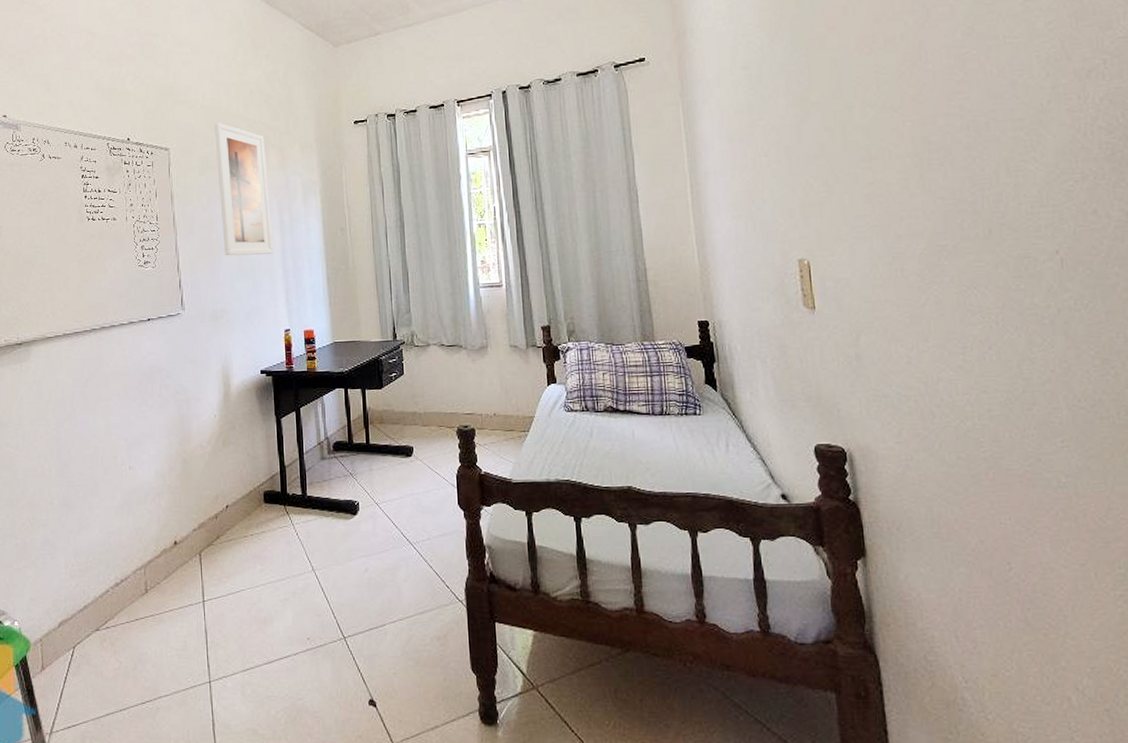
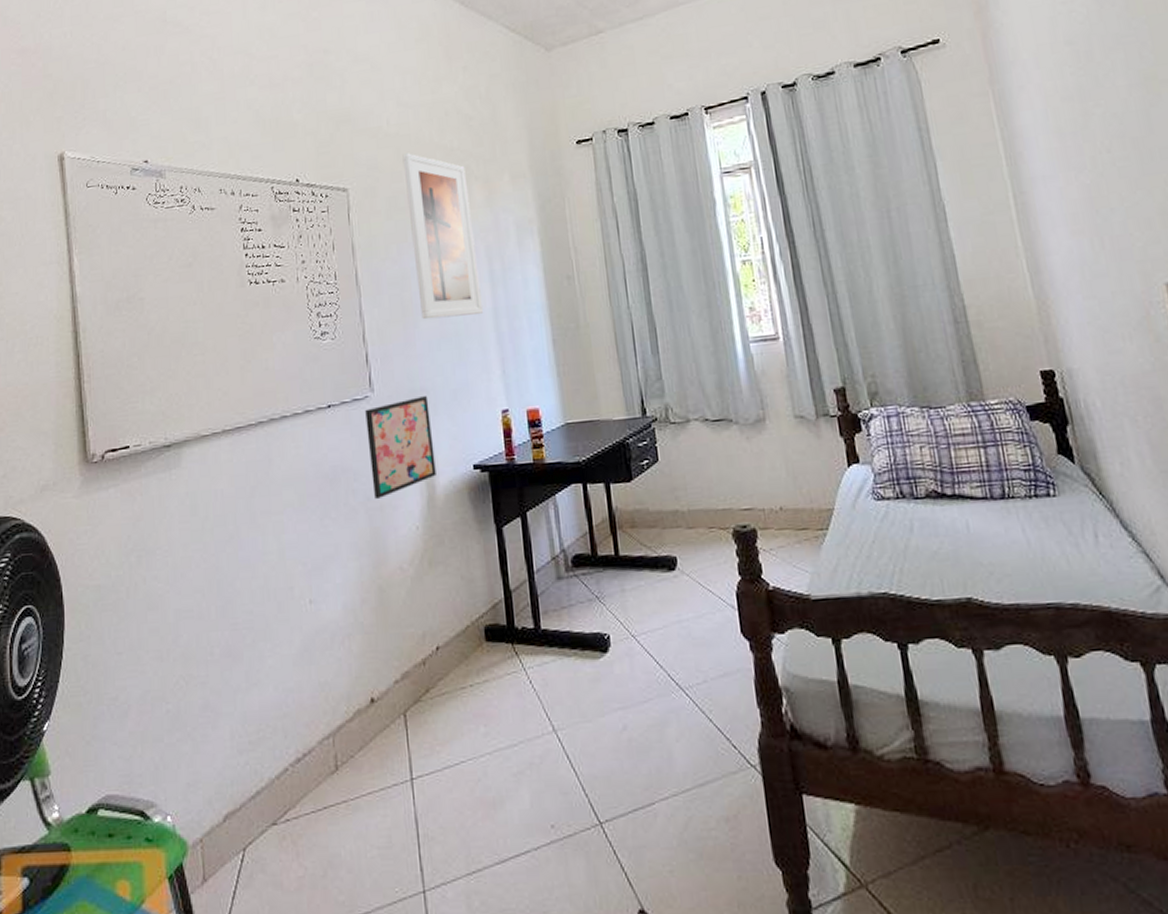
wall art: none [177,316,231,392] -> present [365,396,436,499]

